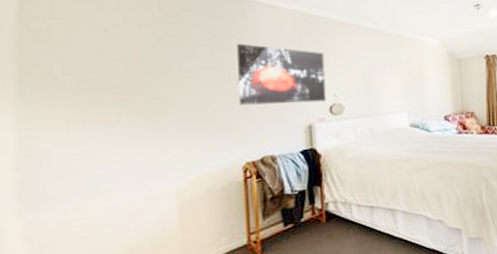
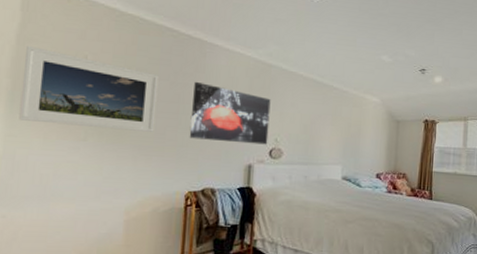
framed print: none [31,25,198,111] -> present [19,46,159,132]

